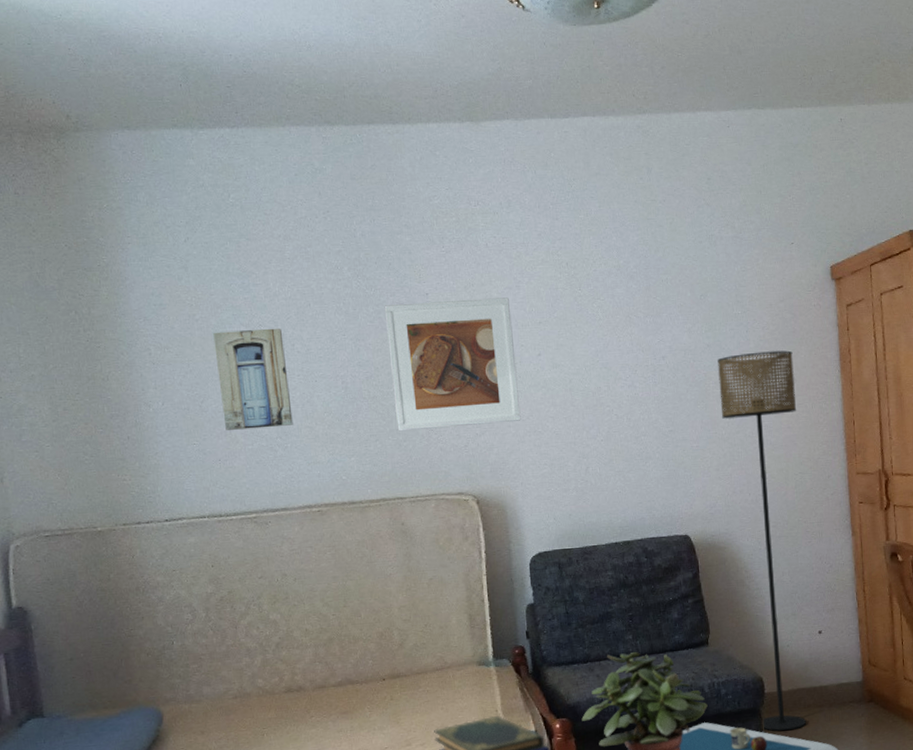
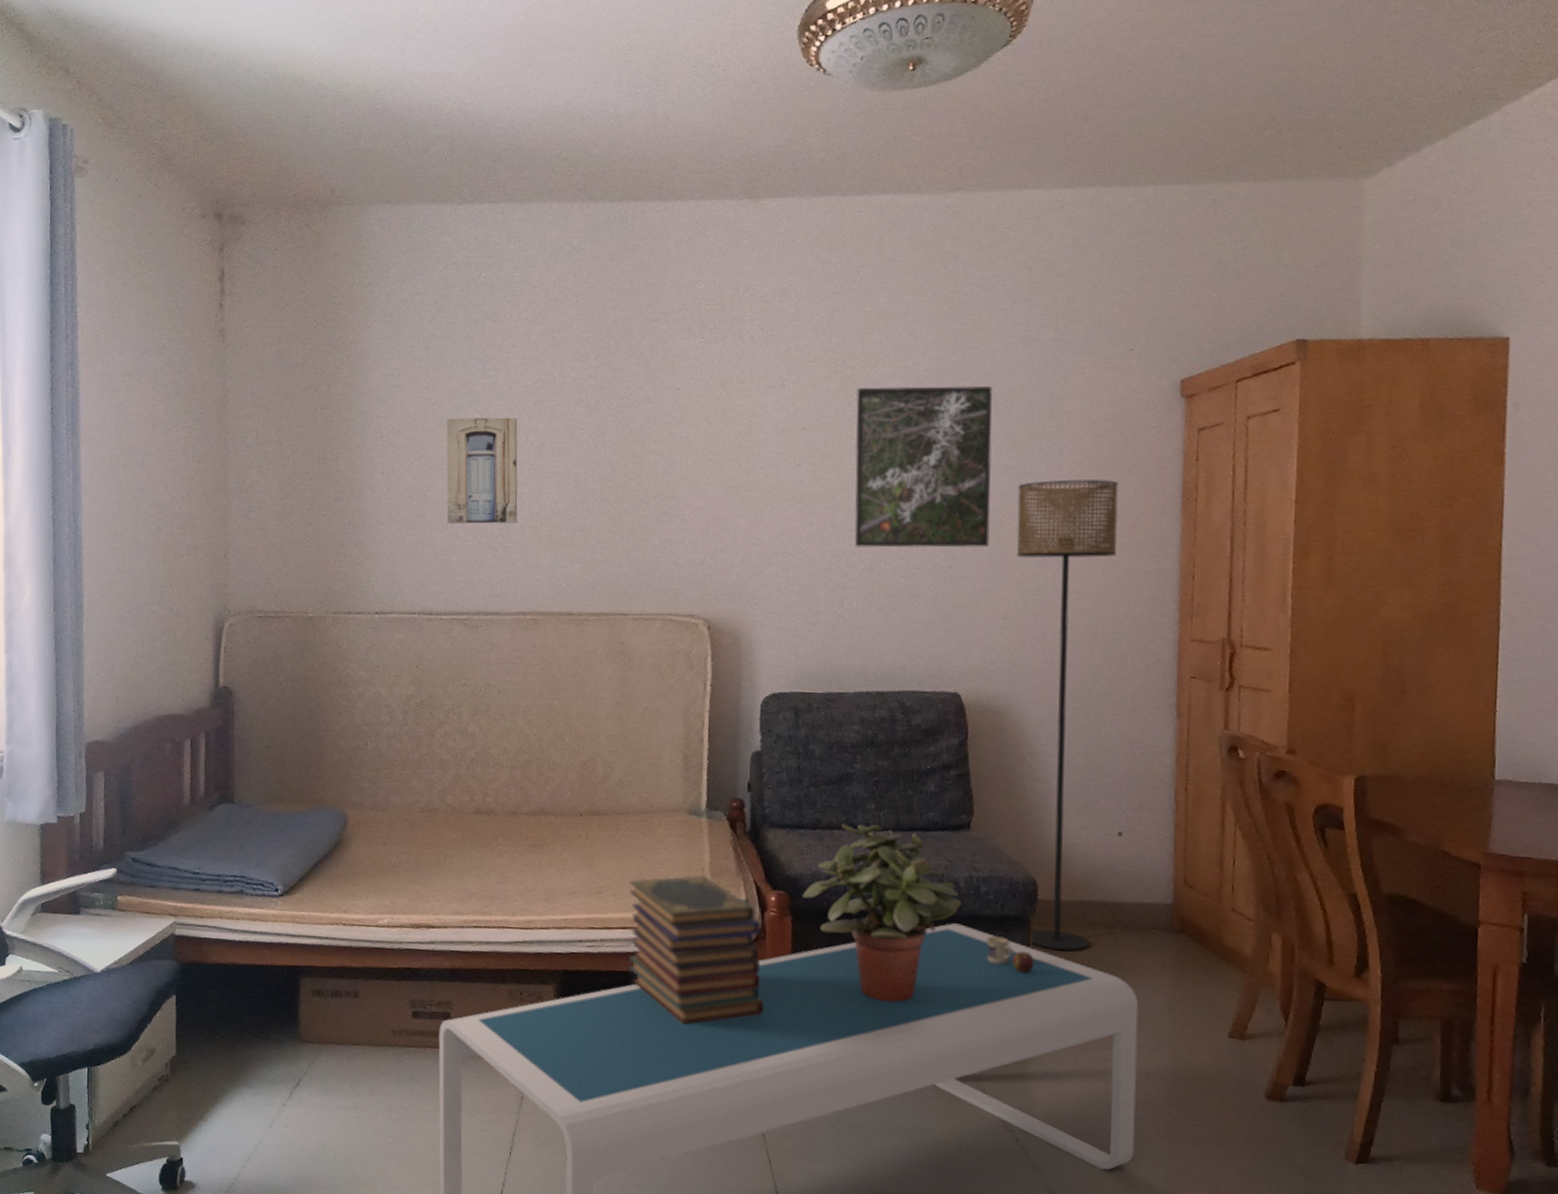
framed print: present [384,297,521,432] -> none [628,397,772,540]
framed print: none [580,279,700,422] -> present [854,386,992,548]

